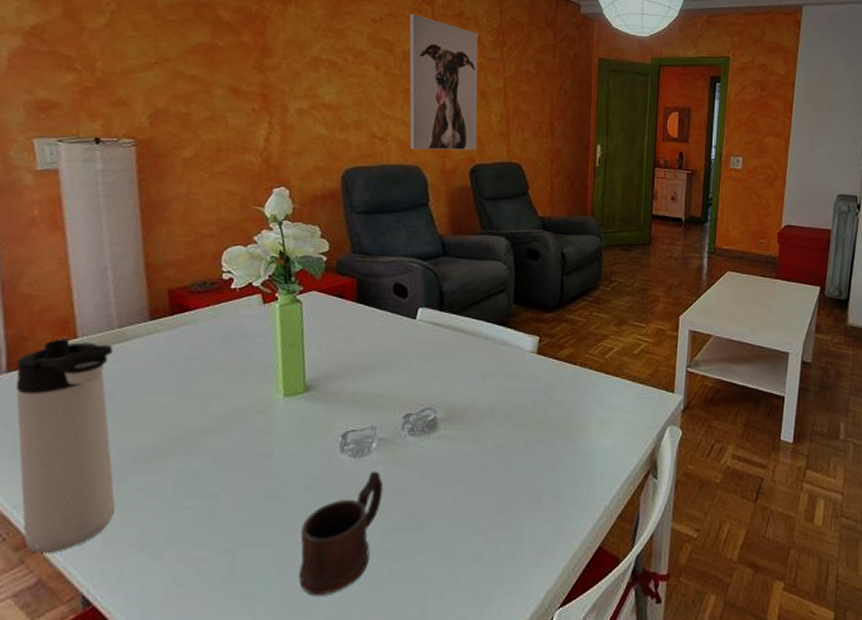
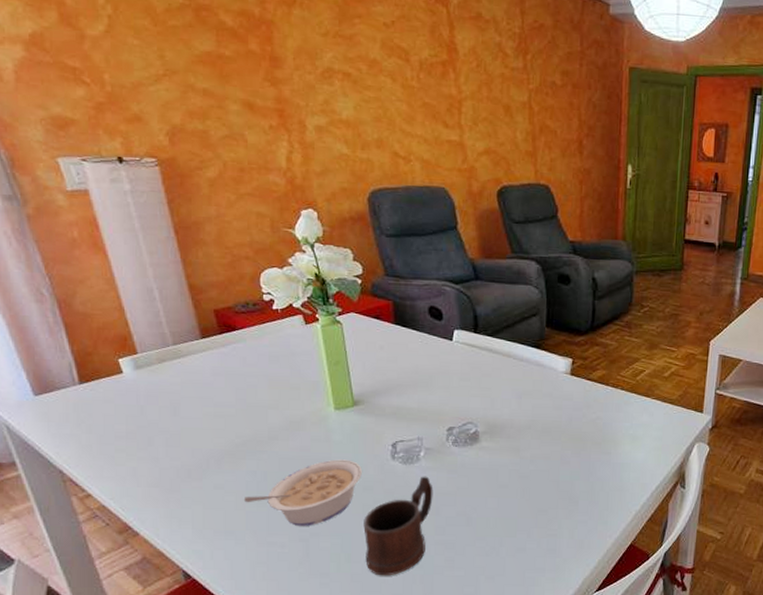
thermos bottle: present [15,339,116,554] -> none [87,354,199,537]
legume: none [168,453,306,535] -> present [244,459,362,526]
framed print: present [409,13,479,151] -> none [423,16,503,171]

